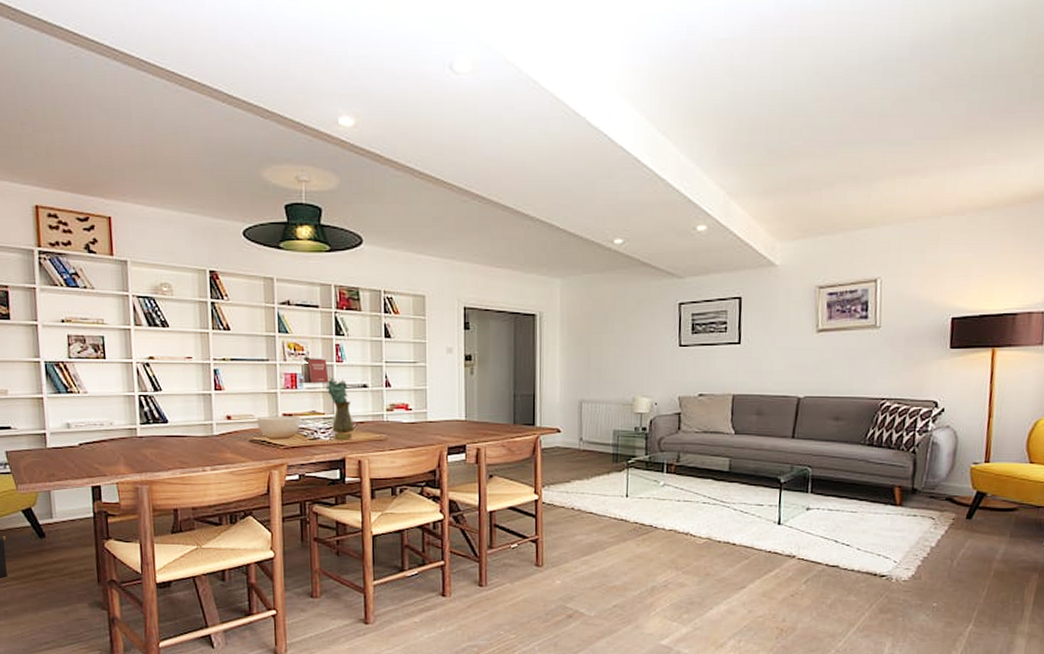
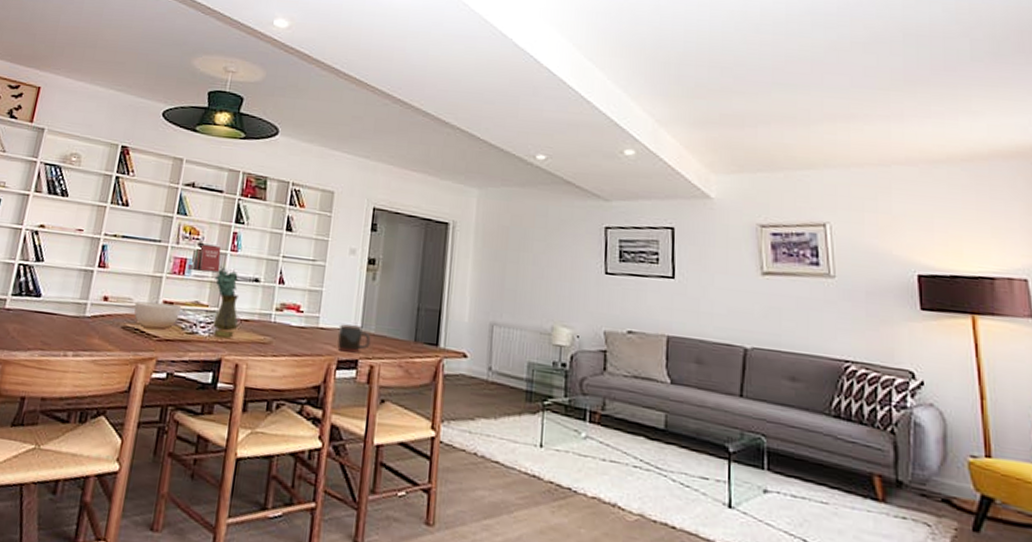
mug: none [446,416,475,439] -> present [337,324,371,353]

